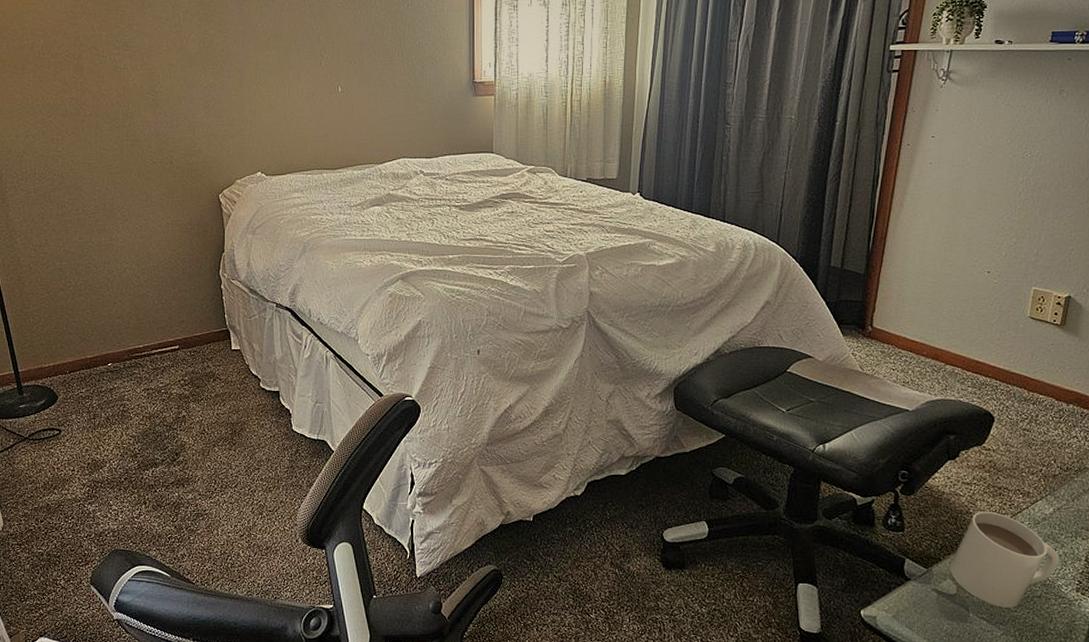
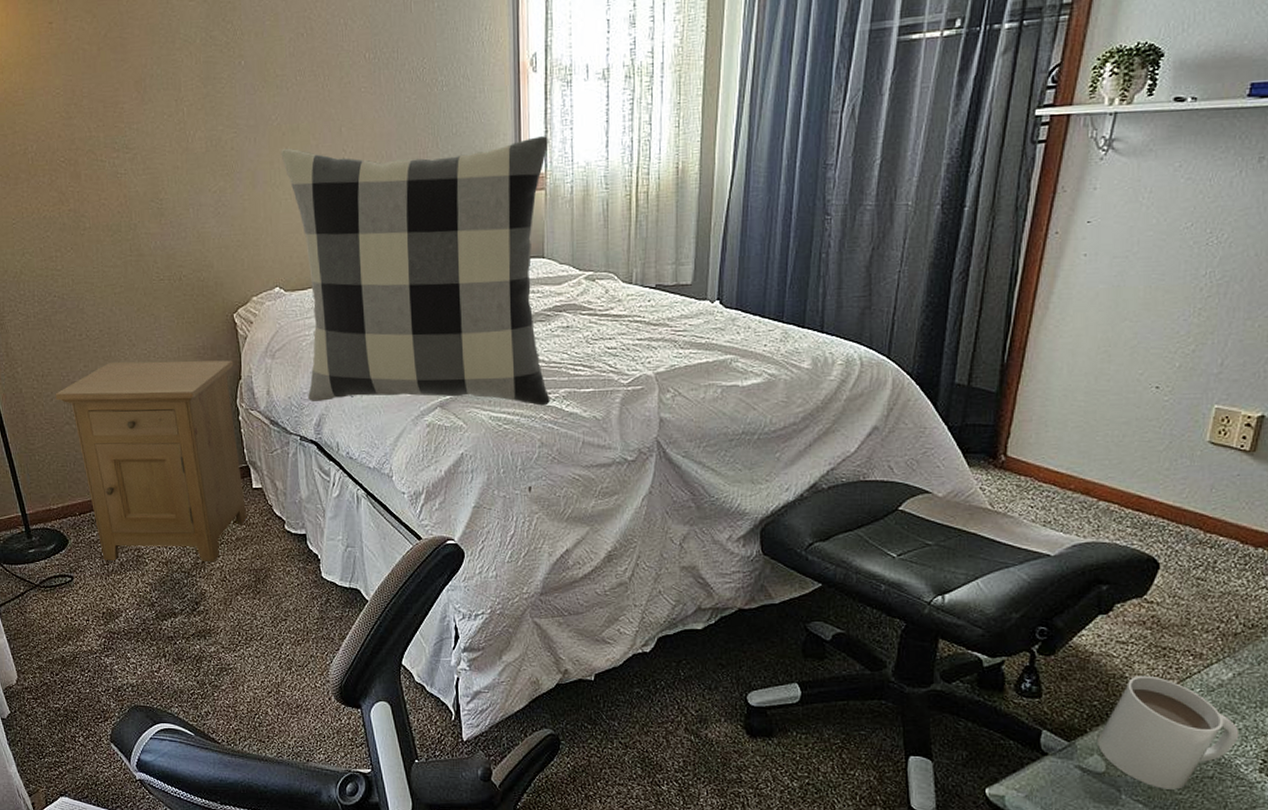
nightstand: none [51,234,225,417] -> present [55,360,246,563]
pillow: none [265,51,498,280] -> present [281,136,550,406]

